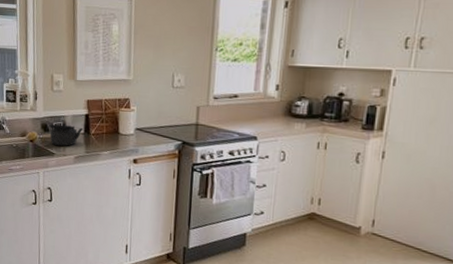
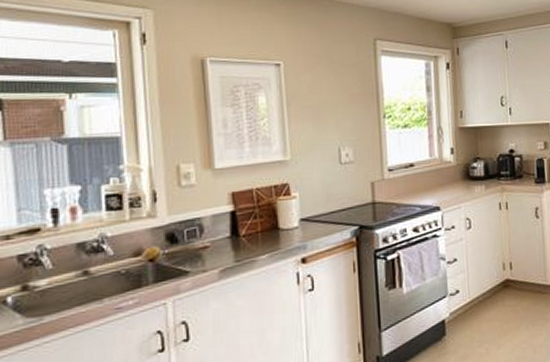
kettle: present [49,122,83,146] -> none [178,226,229,260]

